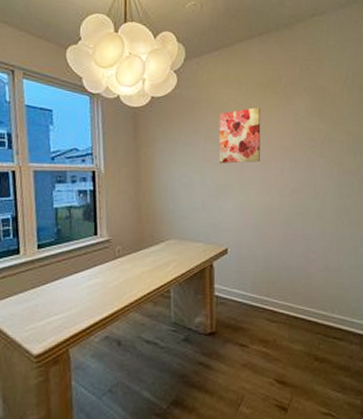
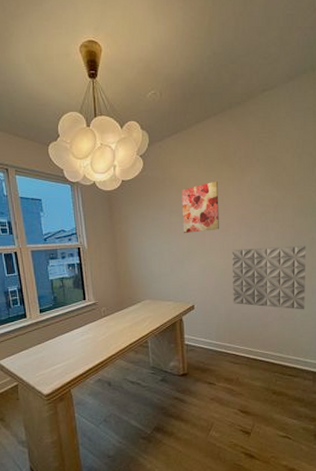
decorative wall panel: none [272,186,355,261] -> present [232,245,306,310]

